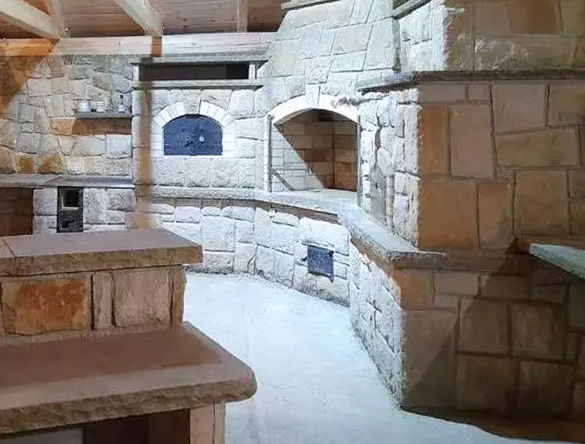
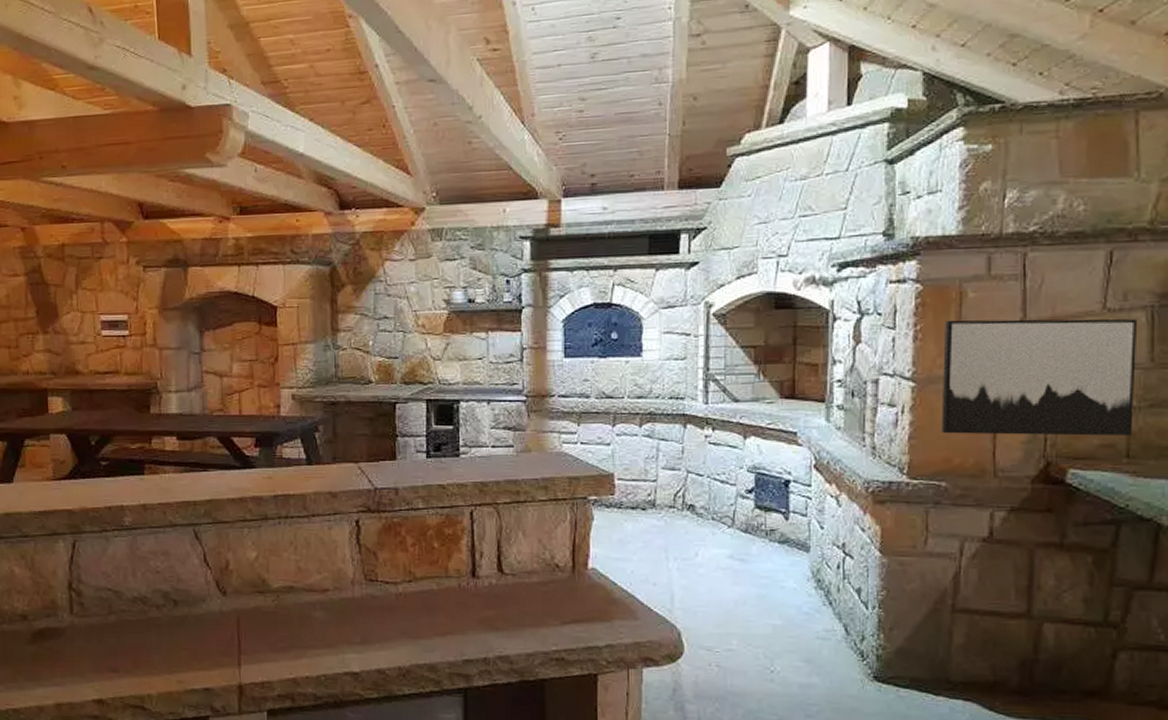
wall art: none [439,132,572,219] -> present [941,318,1138,436]

